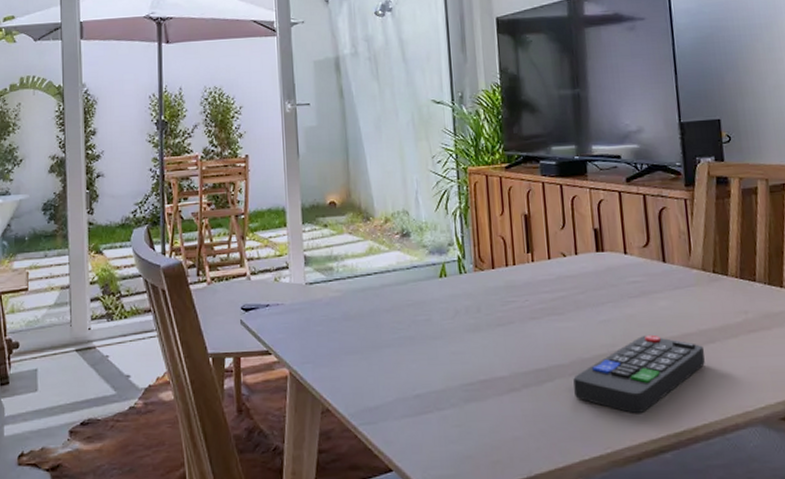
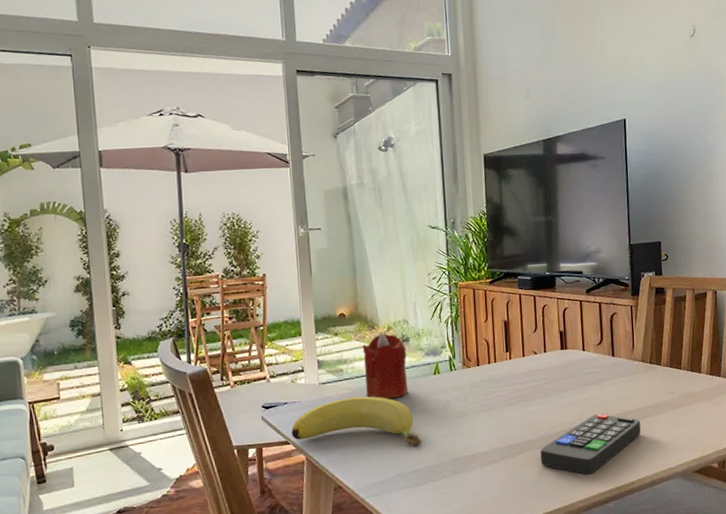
banana: none [273,301,426,365] -> present [291,396,422,447]
candle: none [355,225,409,306] -> present [362,333,408,400]

